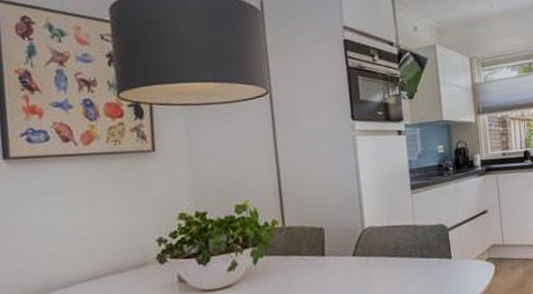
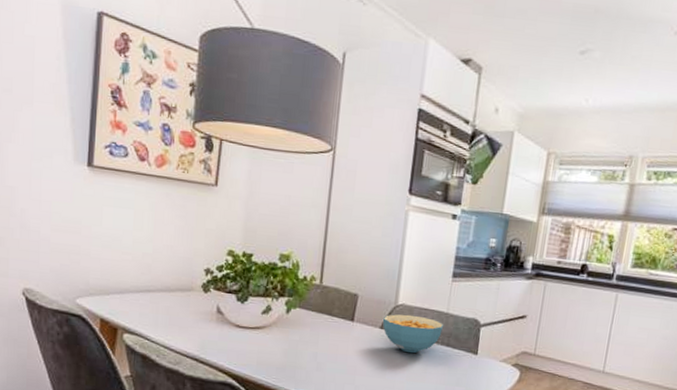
cereal bowl: none [354,234,414,274] -> present [383,314,443,354]

